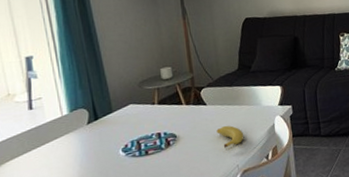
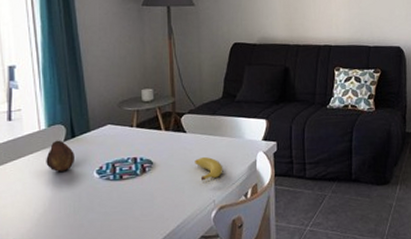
fruit: none [70,123,99,154] -> present [46,140,74,172]

